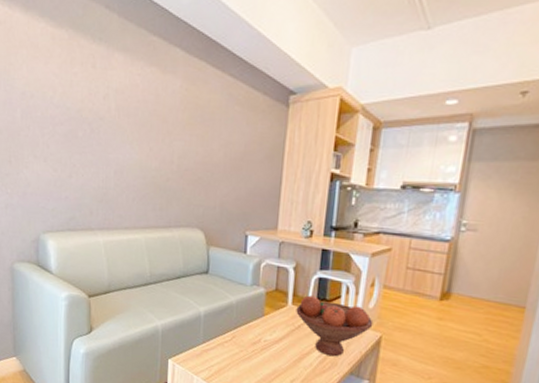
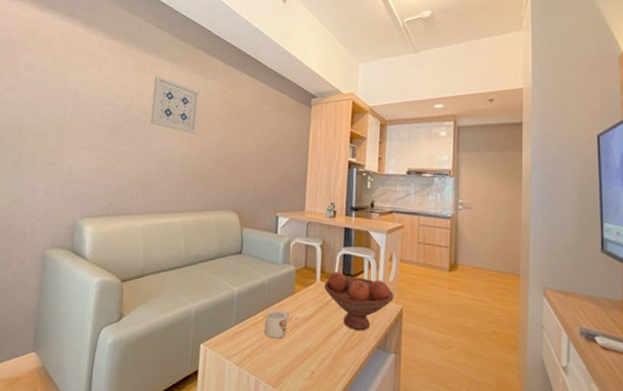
wall art: none [105,70,157,140] -> present [150,75,199,134]
mug: none [232,331,258,359] -> present [265,310,290,339]

